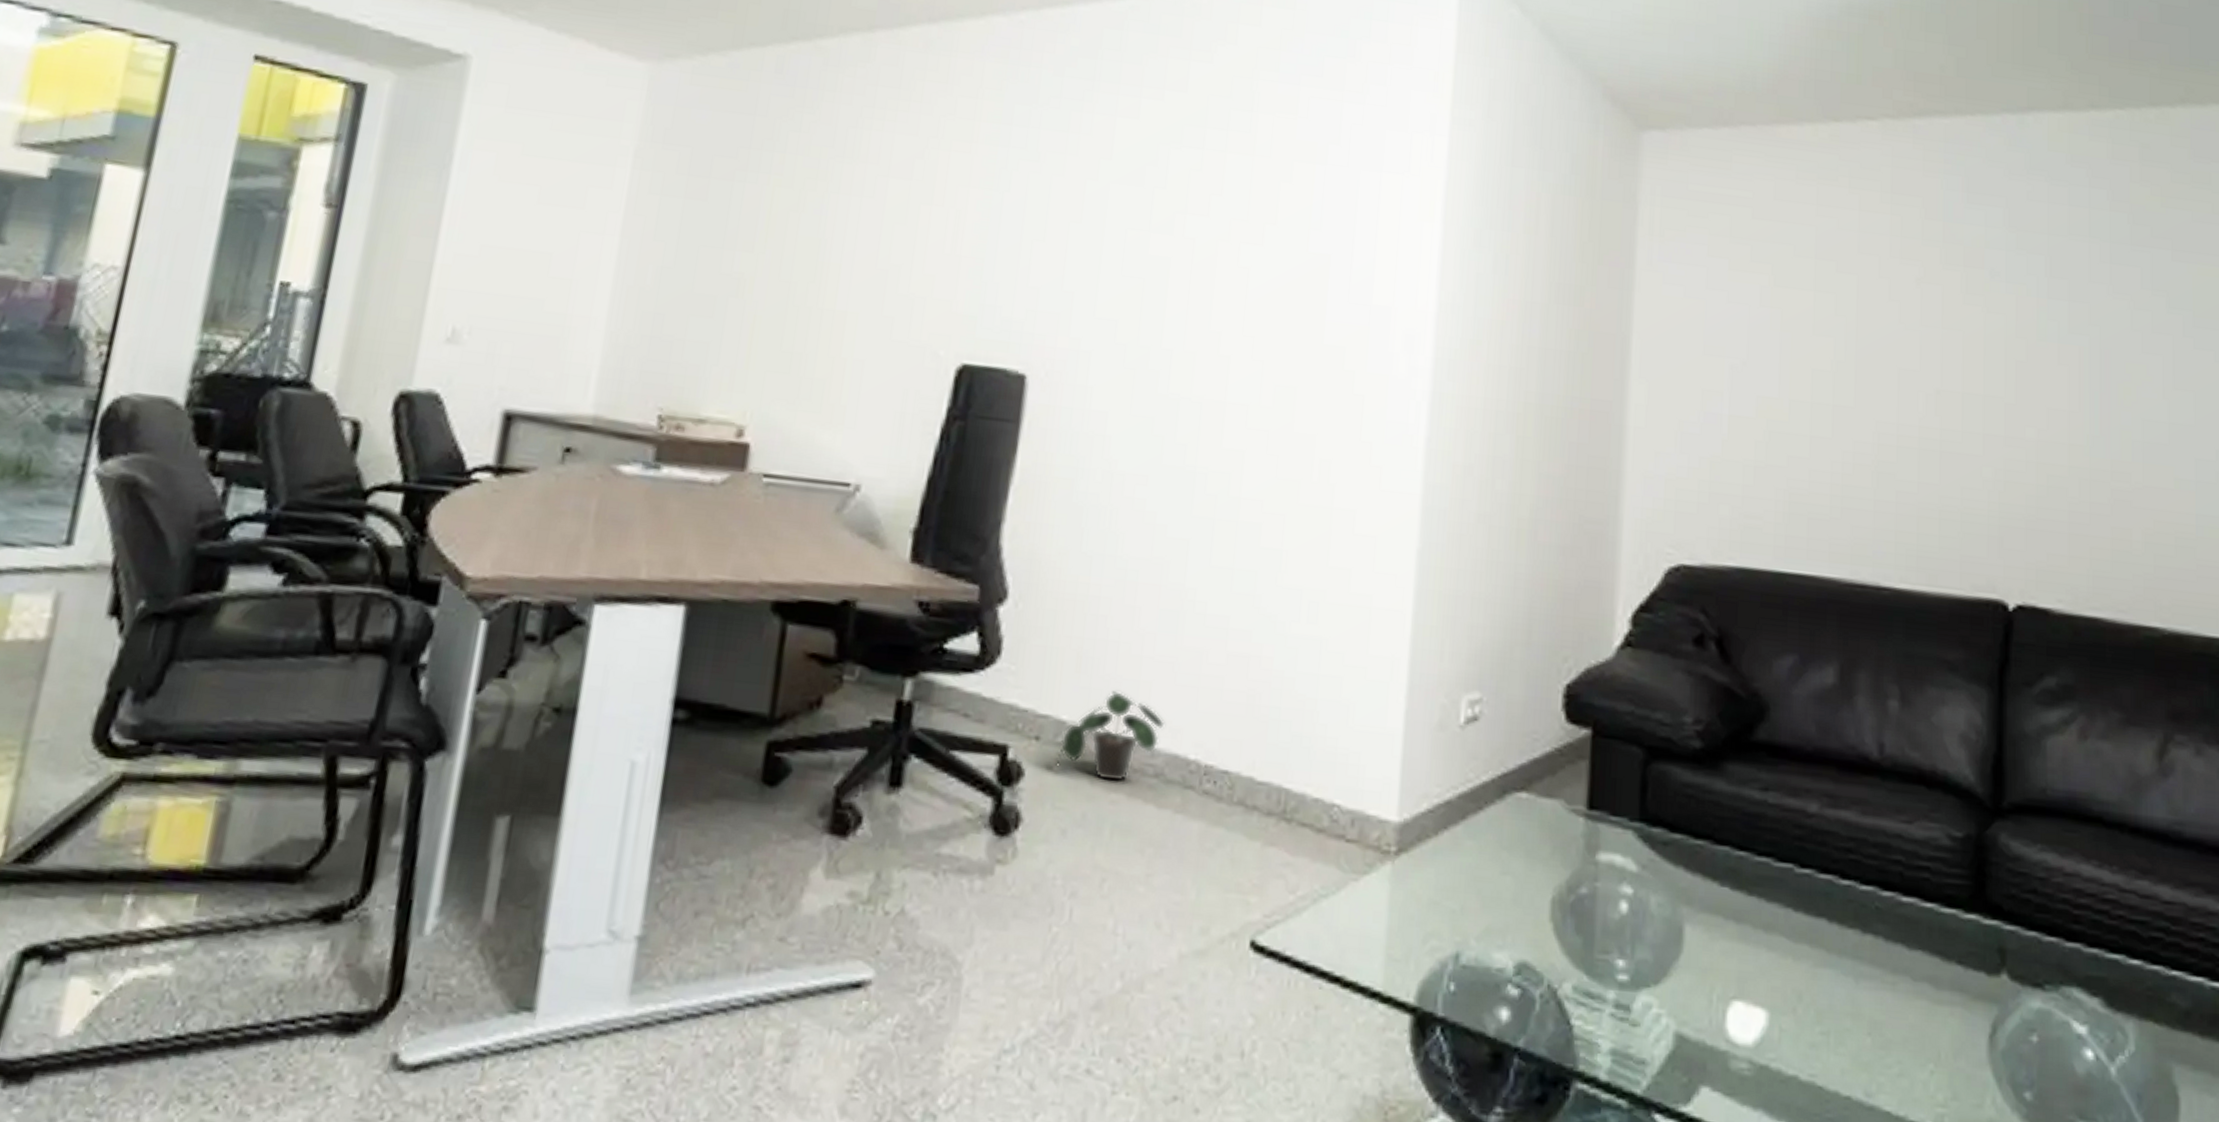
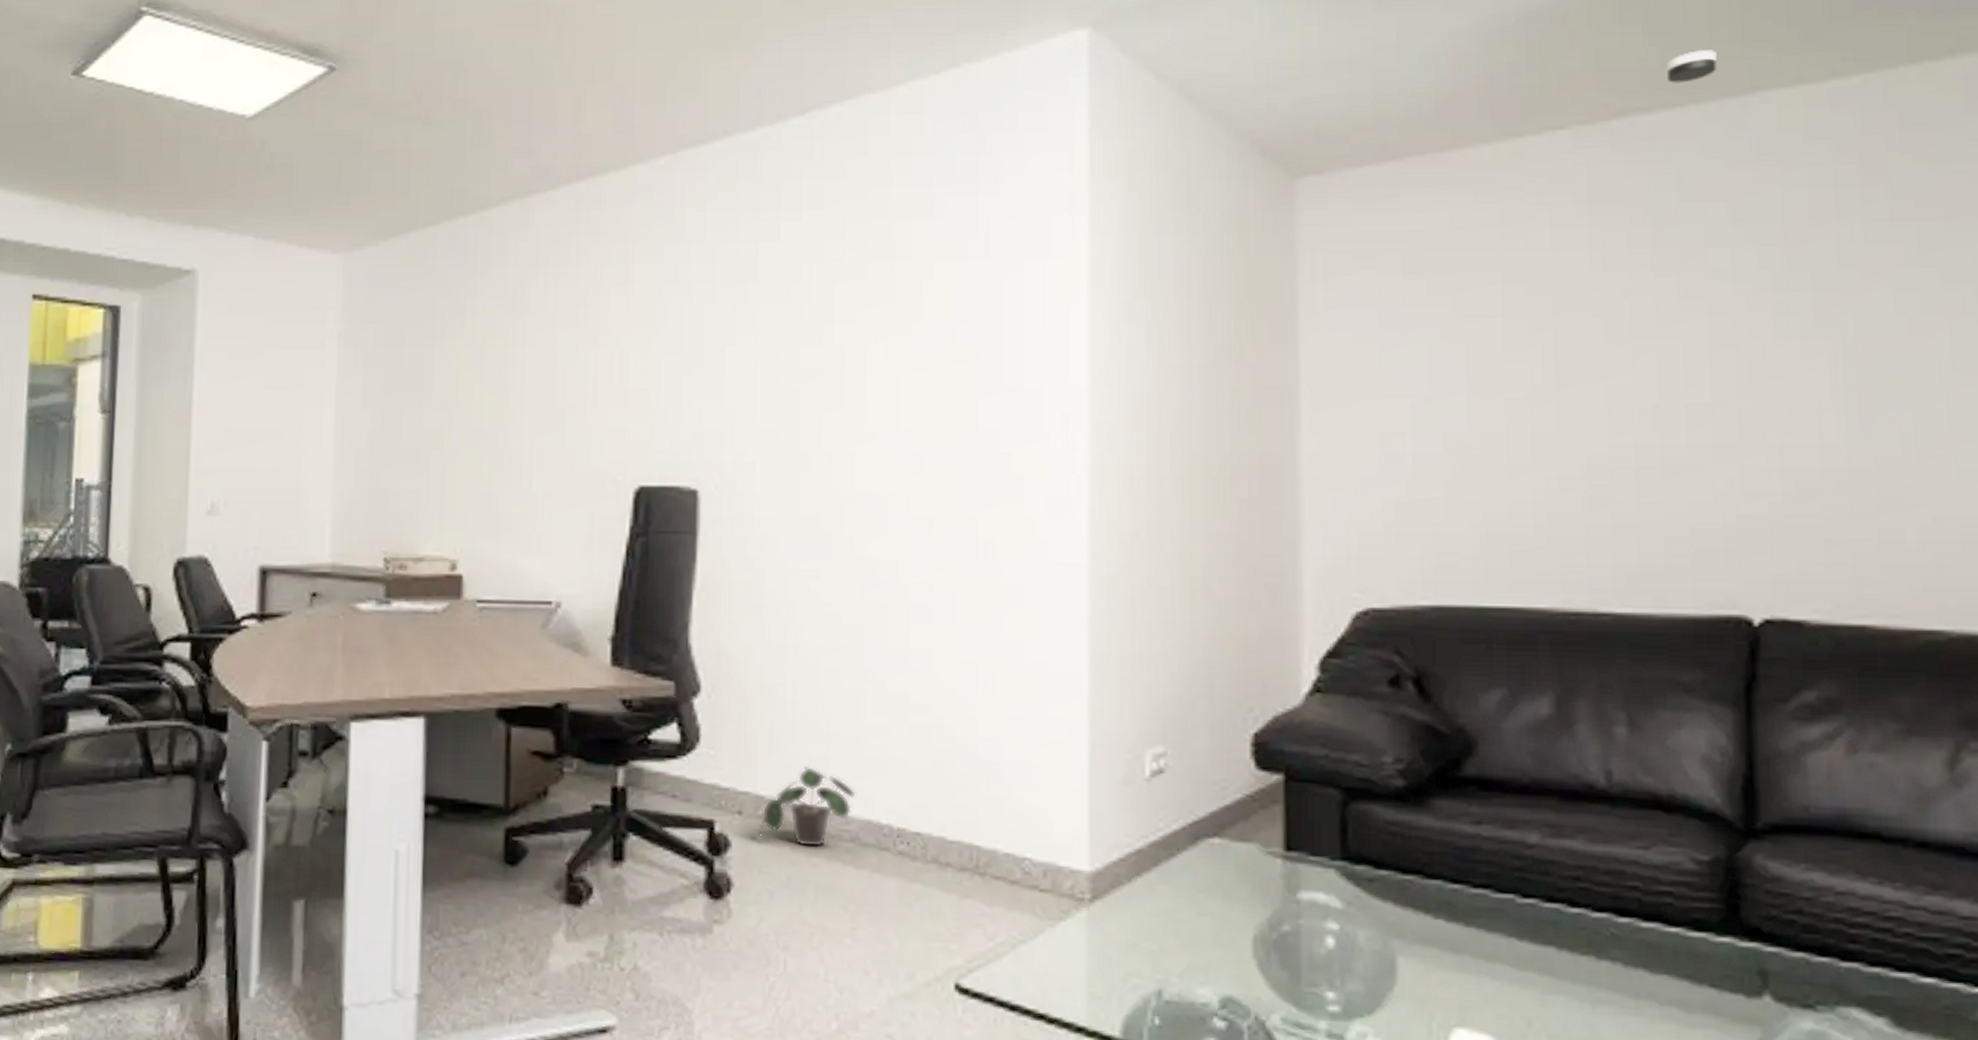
smoke detector: none [1961,66,2002,94] -> present [1667,50,1717,83]

